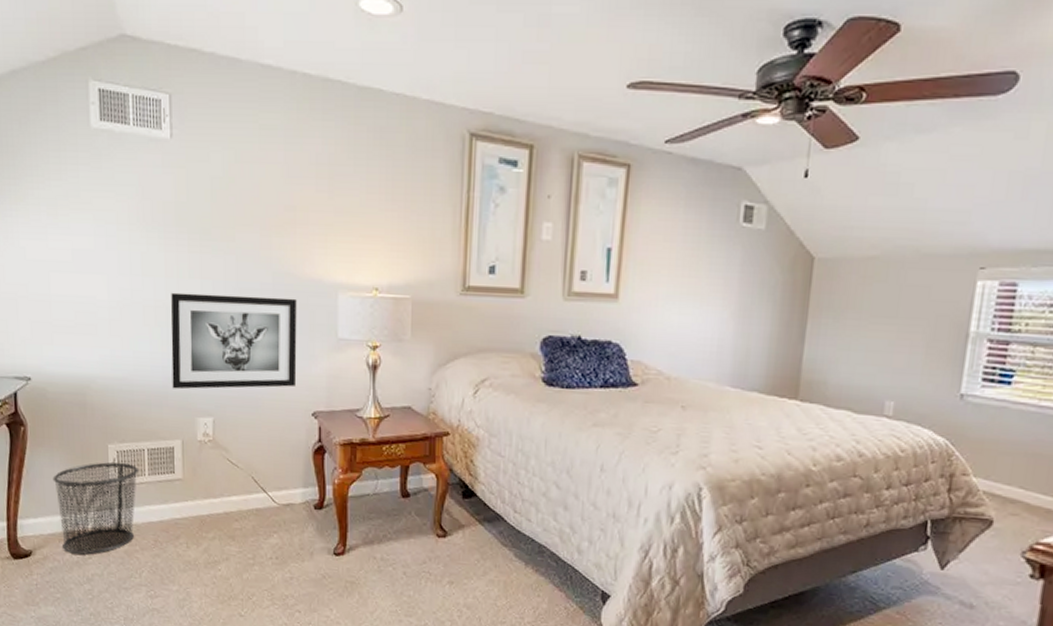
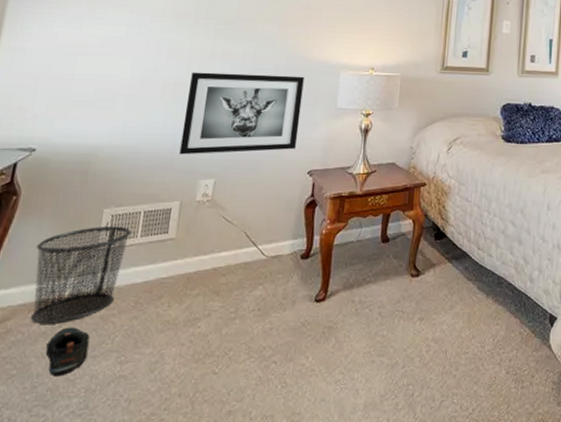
shoe: none [81,558,120,604] -> present [45,327,90,377]

